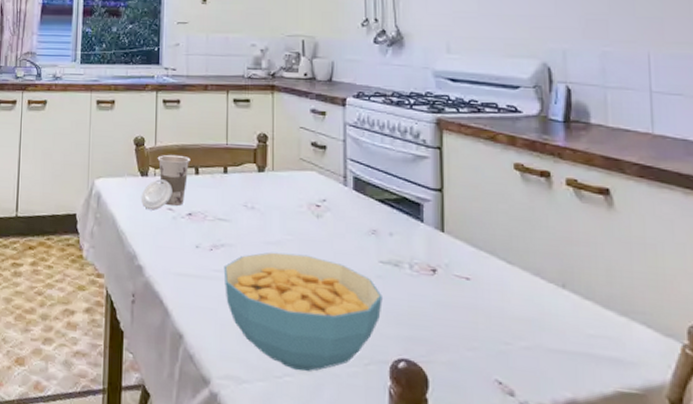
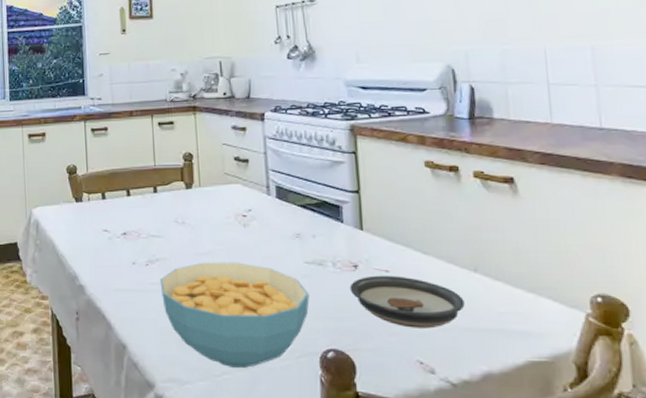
cup: present [140,154,191,211] -> none [77,179,122,233]
saucer: none [426,282,550,346] -> present [349,275,465,329]

